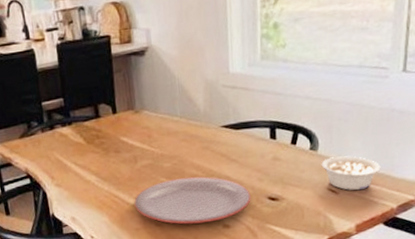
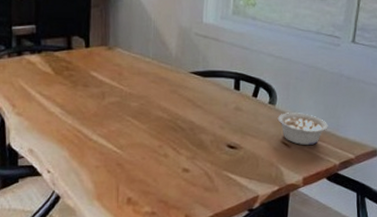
plate: present [134,176,251,225] -> none [97,118,212,165]

